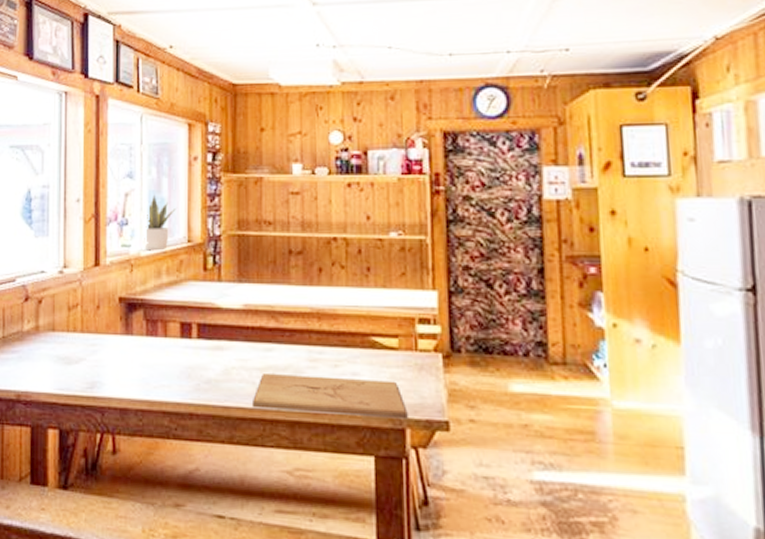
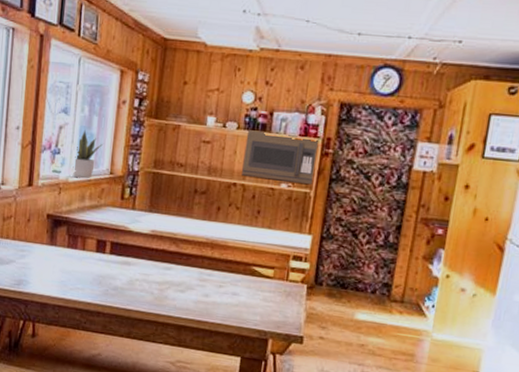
cutting board: present [251,374,408,419] -> none [148,287,272,332]
microwave: none [340,174,427,231] -> present [240,130,319,185]

